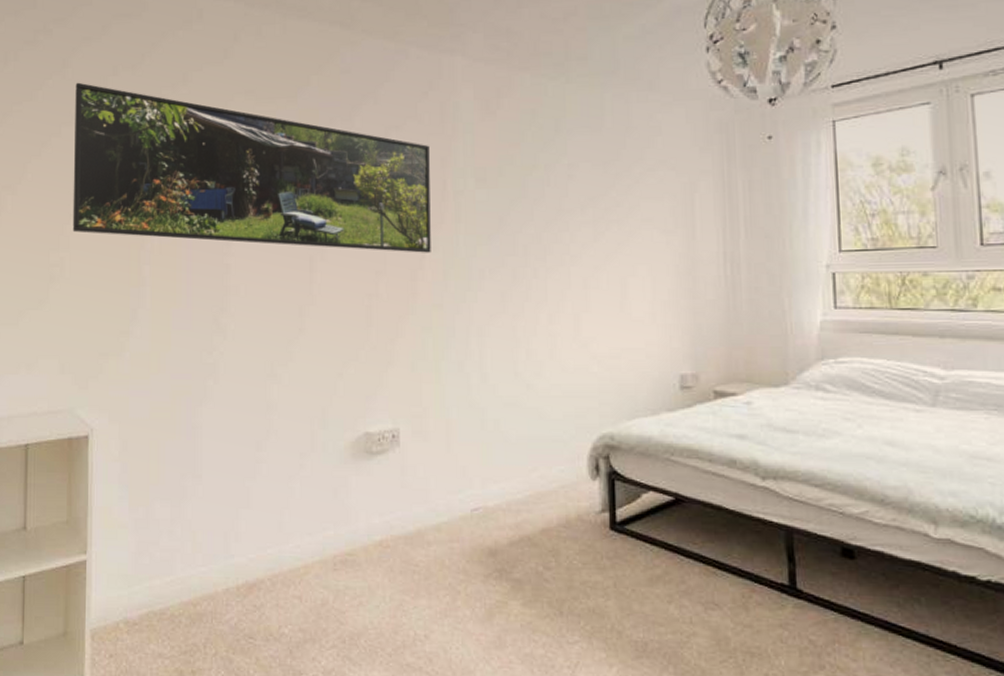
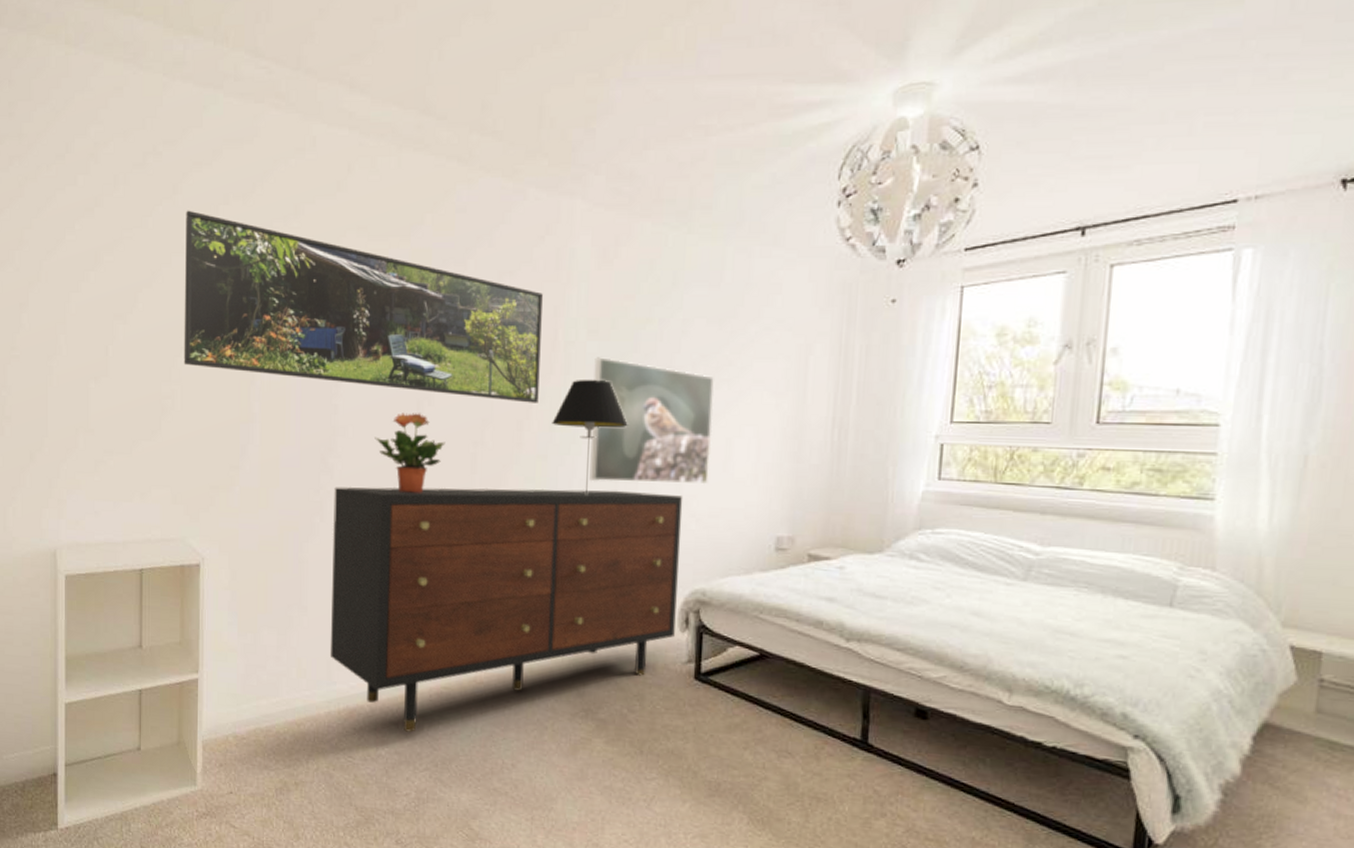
dresser: none [226,336,586,606] -> present [329,486,683,732]
potted plant: none [268,268,340,349] -> present [375,413,445,493]
table lamp: none [446,226,522,342] -> present [552,379,628,495]
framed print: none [484,204,607,329] -> present [589,357,715,485]

